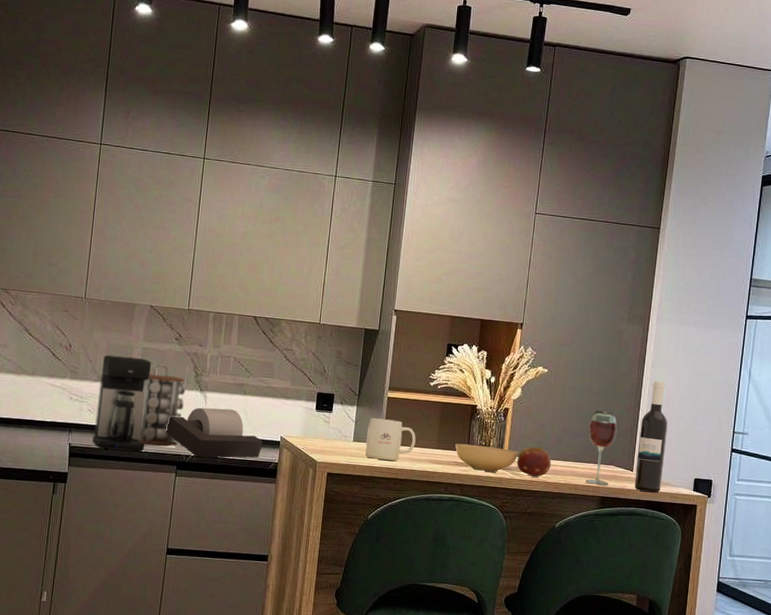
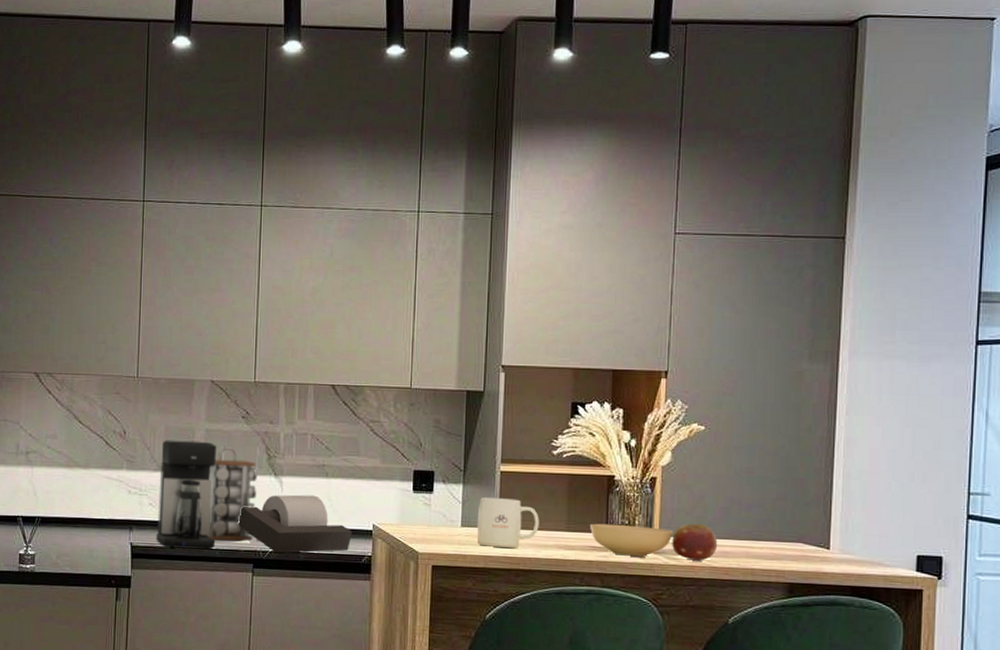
wineglass: present [585,410,618,485] -> none [764,474,805,568]
wine bottle: present [634,381,668,493] -> none [833,433,874,576]

